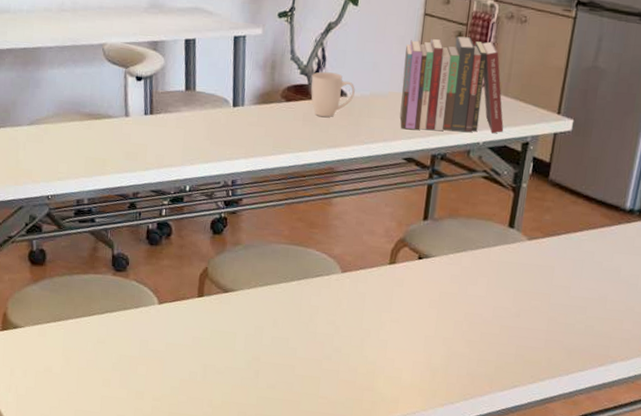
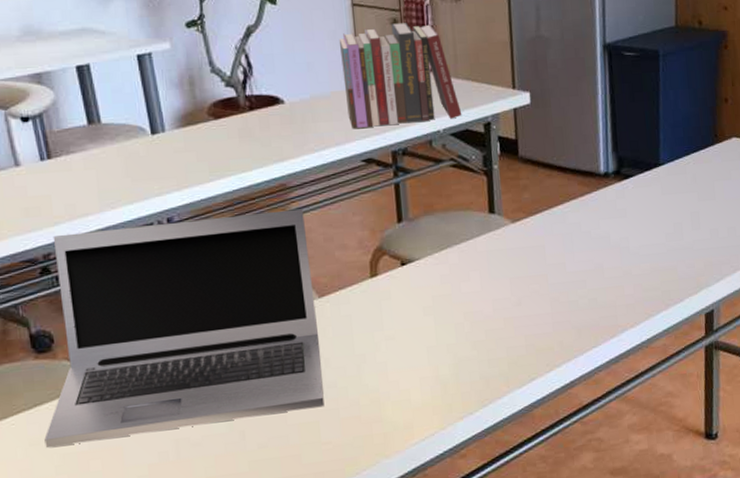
laptop: none [108,179,344,366] -> present [44,209,325,447]
mug: present [311,71,355,117] -> none [239,79,293,130]

